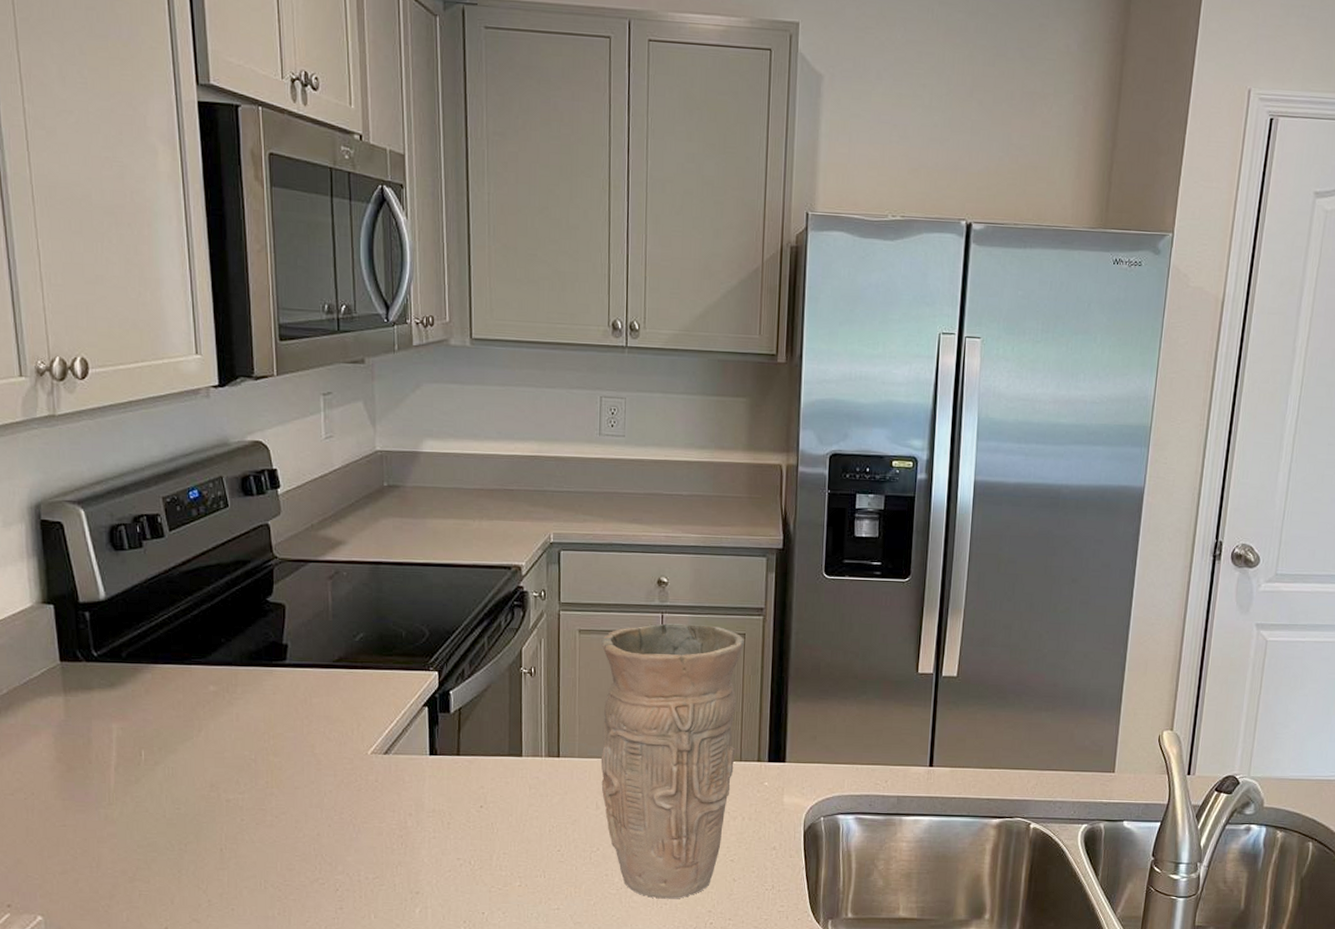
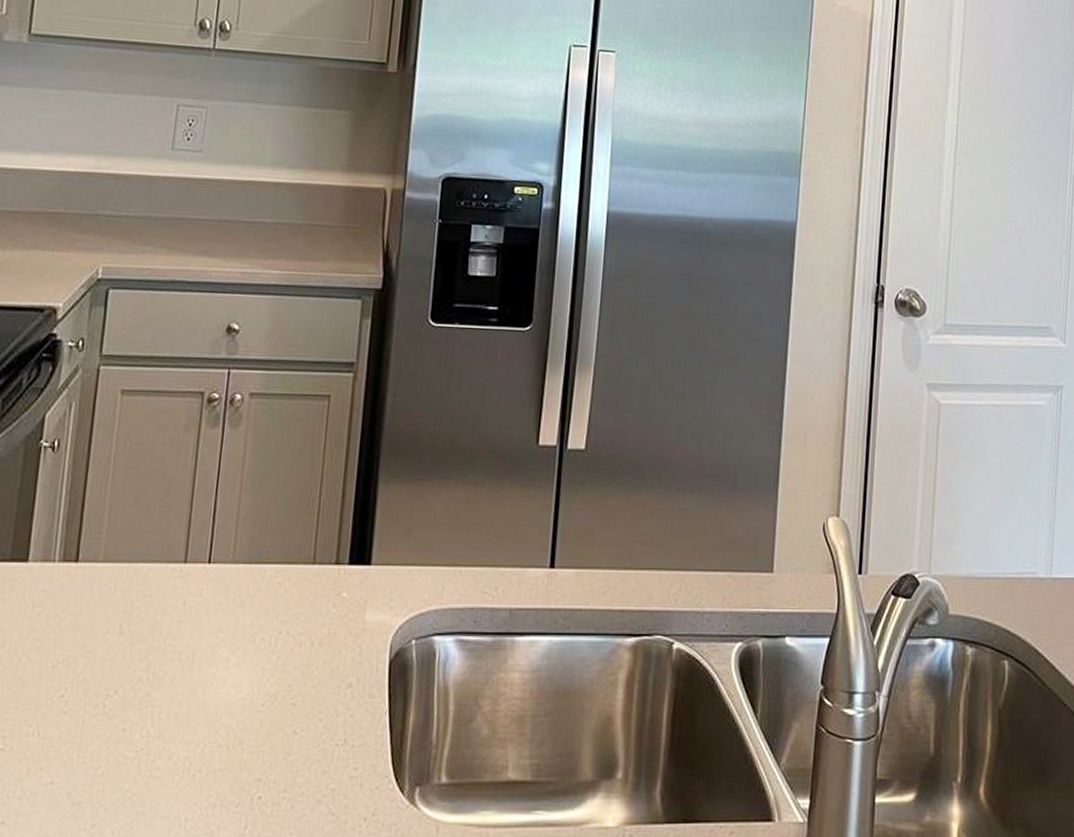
vase: present [600,622,745,899] -> none [129,381,330,764]

